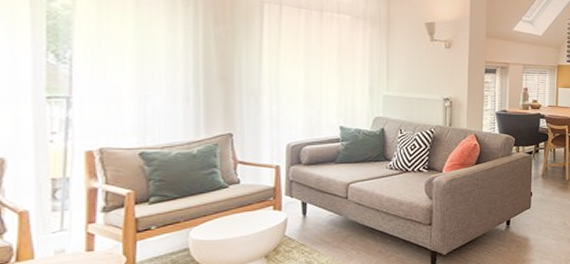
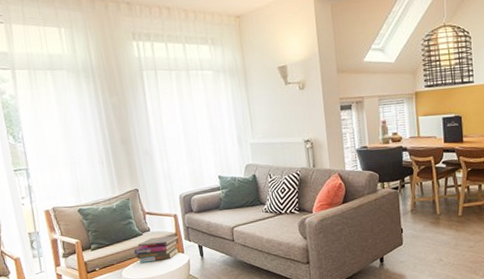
books: none [213,190,278,221] -> present [134,236,179,263]

